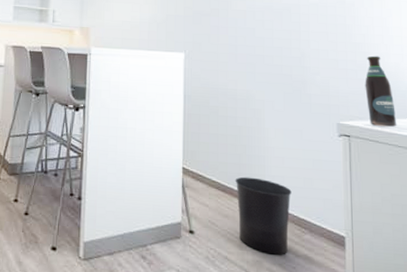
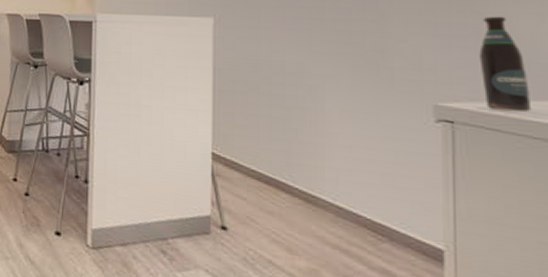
waste bin: present [235,176,292,255] -> none [282,167,363,266]

